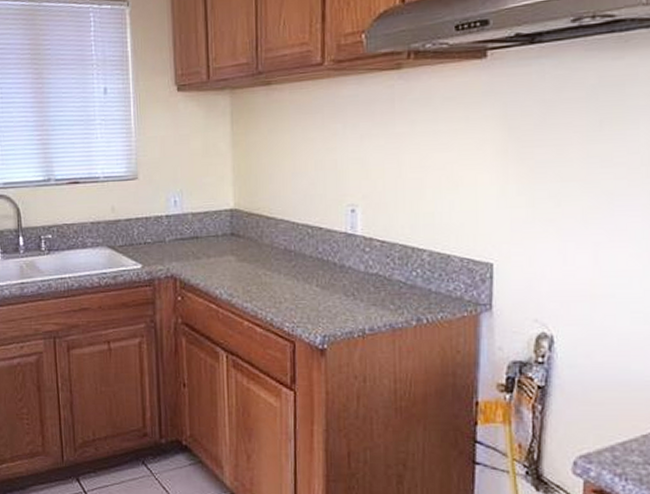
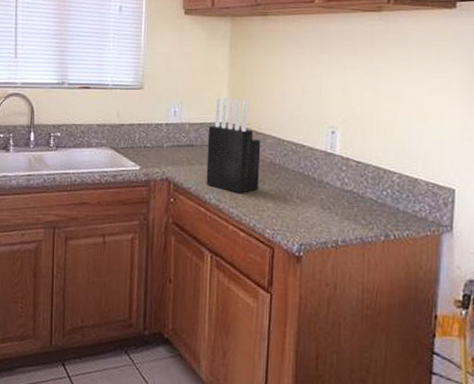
knife block: none [213,181,274,286] -> present [206,97,261,193]

